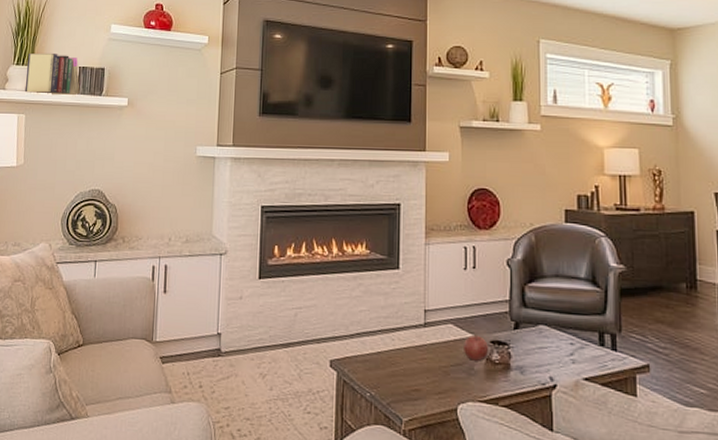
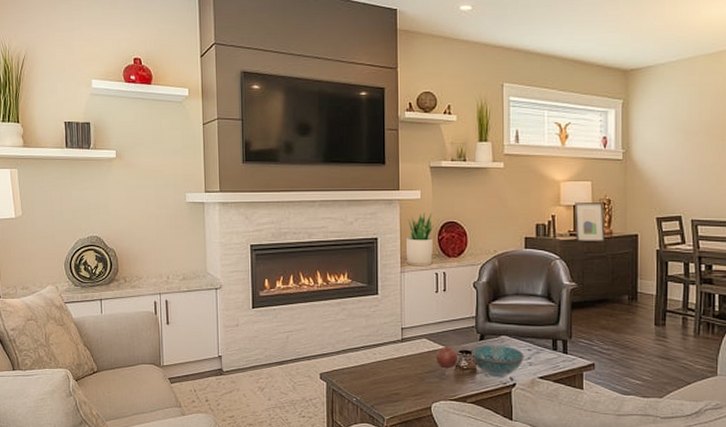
books: present [24,54,80,95] -> none [13,110,68,149]
planter: none [431,177,463,239] -> present [405,212,434,267]
decorative bowl: none [504,335,566,377] -> present [471,344,524,378]
picture frame: none [621,172,656,219] -> present [575,201,605,243]

